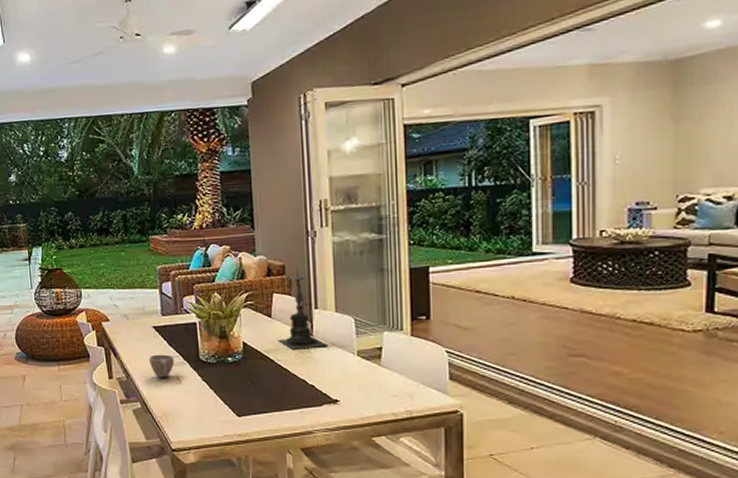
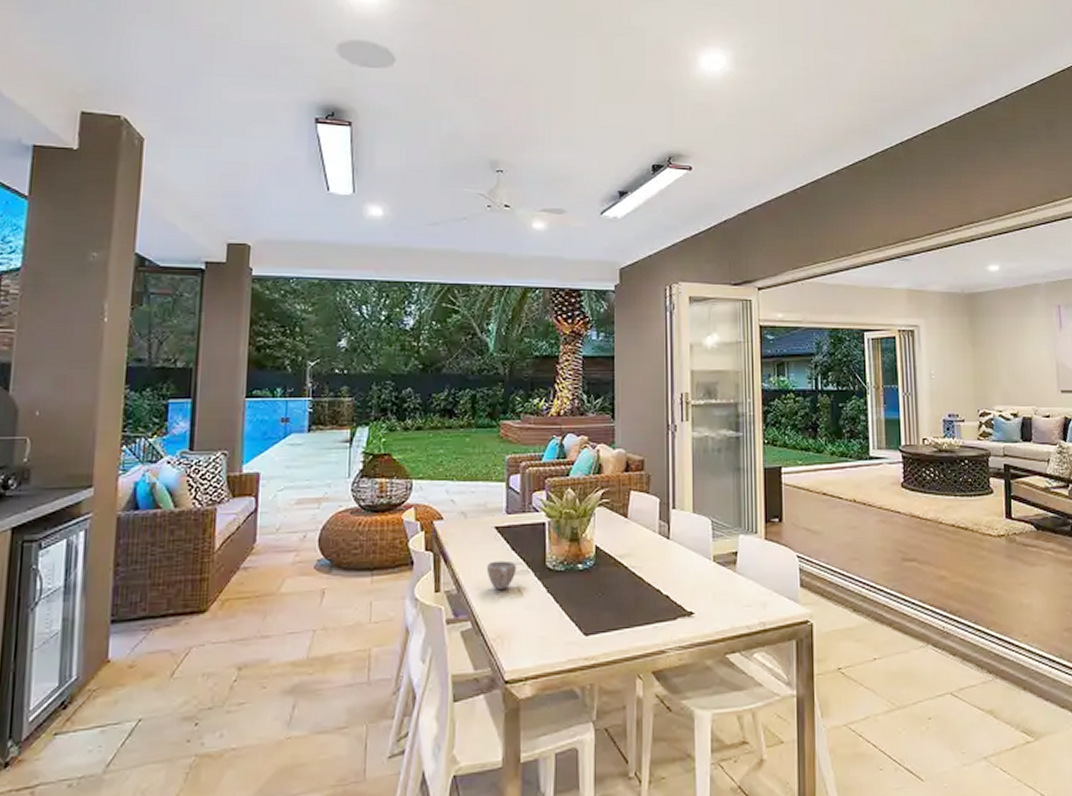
candle holder: present [278,267,329,350] -> none [633,462,685,555]

